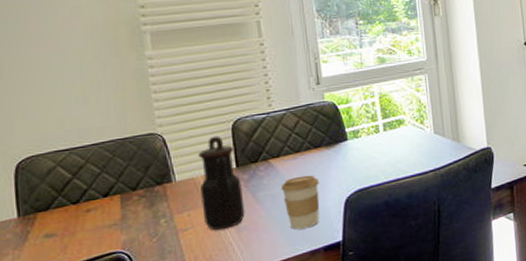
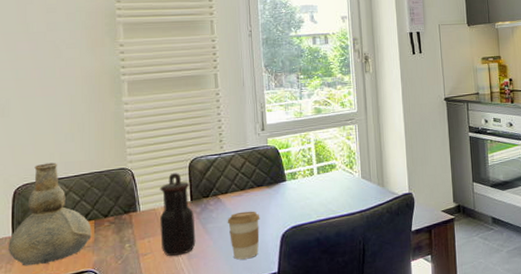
vase: none [14,130,118,251] -> present [8,162,92,266]

